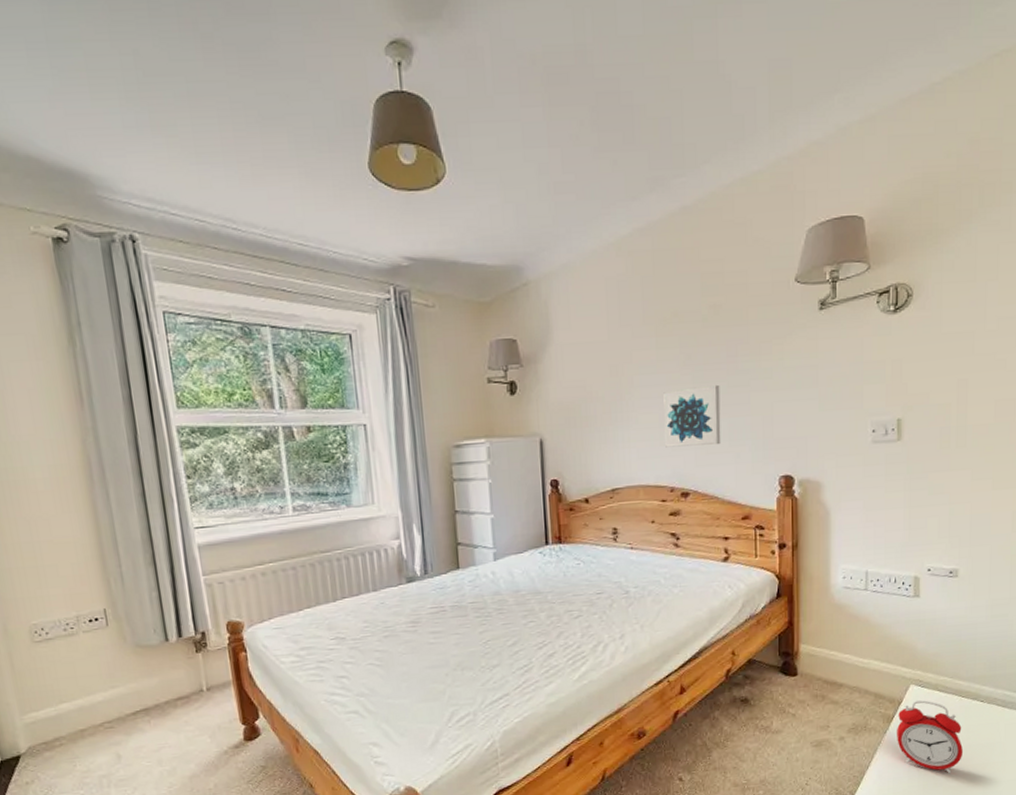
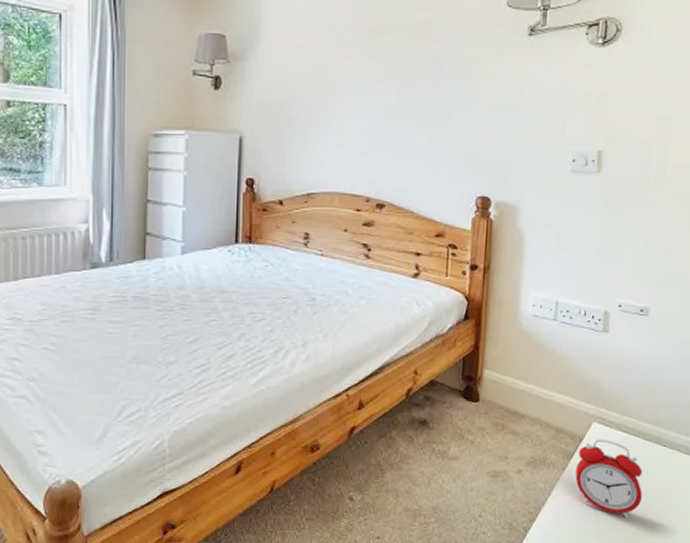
wall art: present [663,384,721,448] -> none [365,99,424,160]

